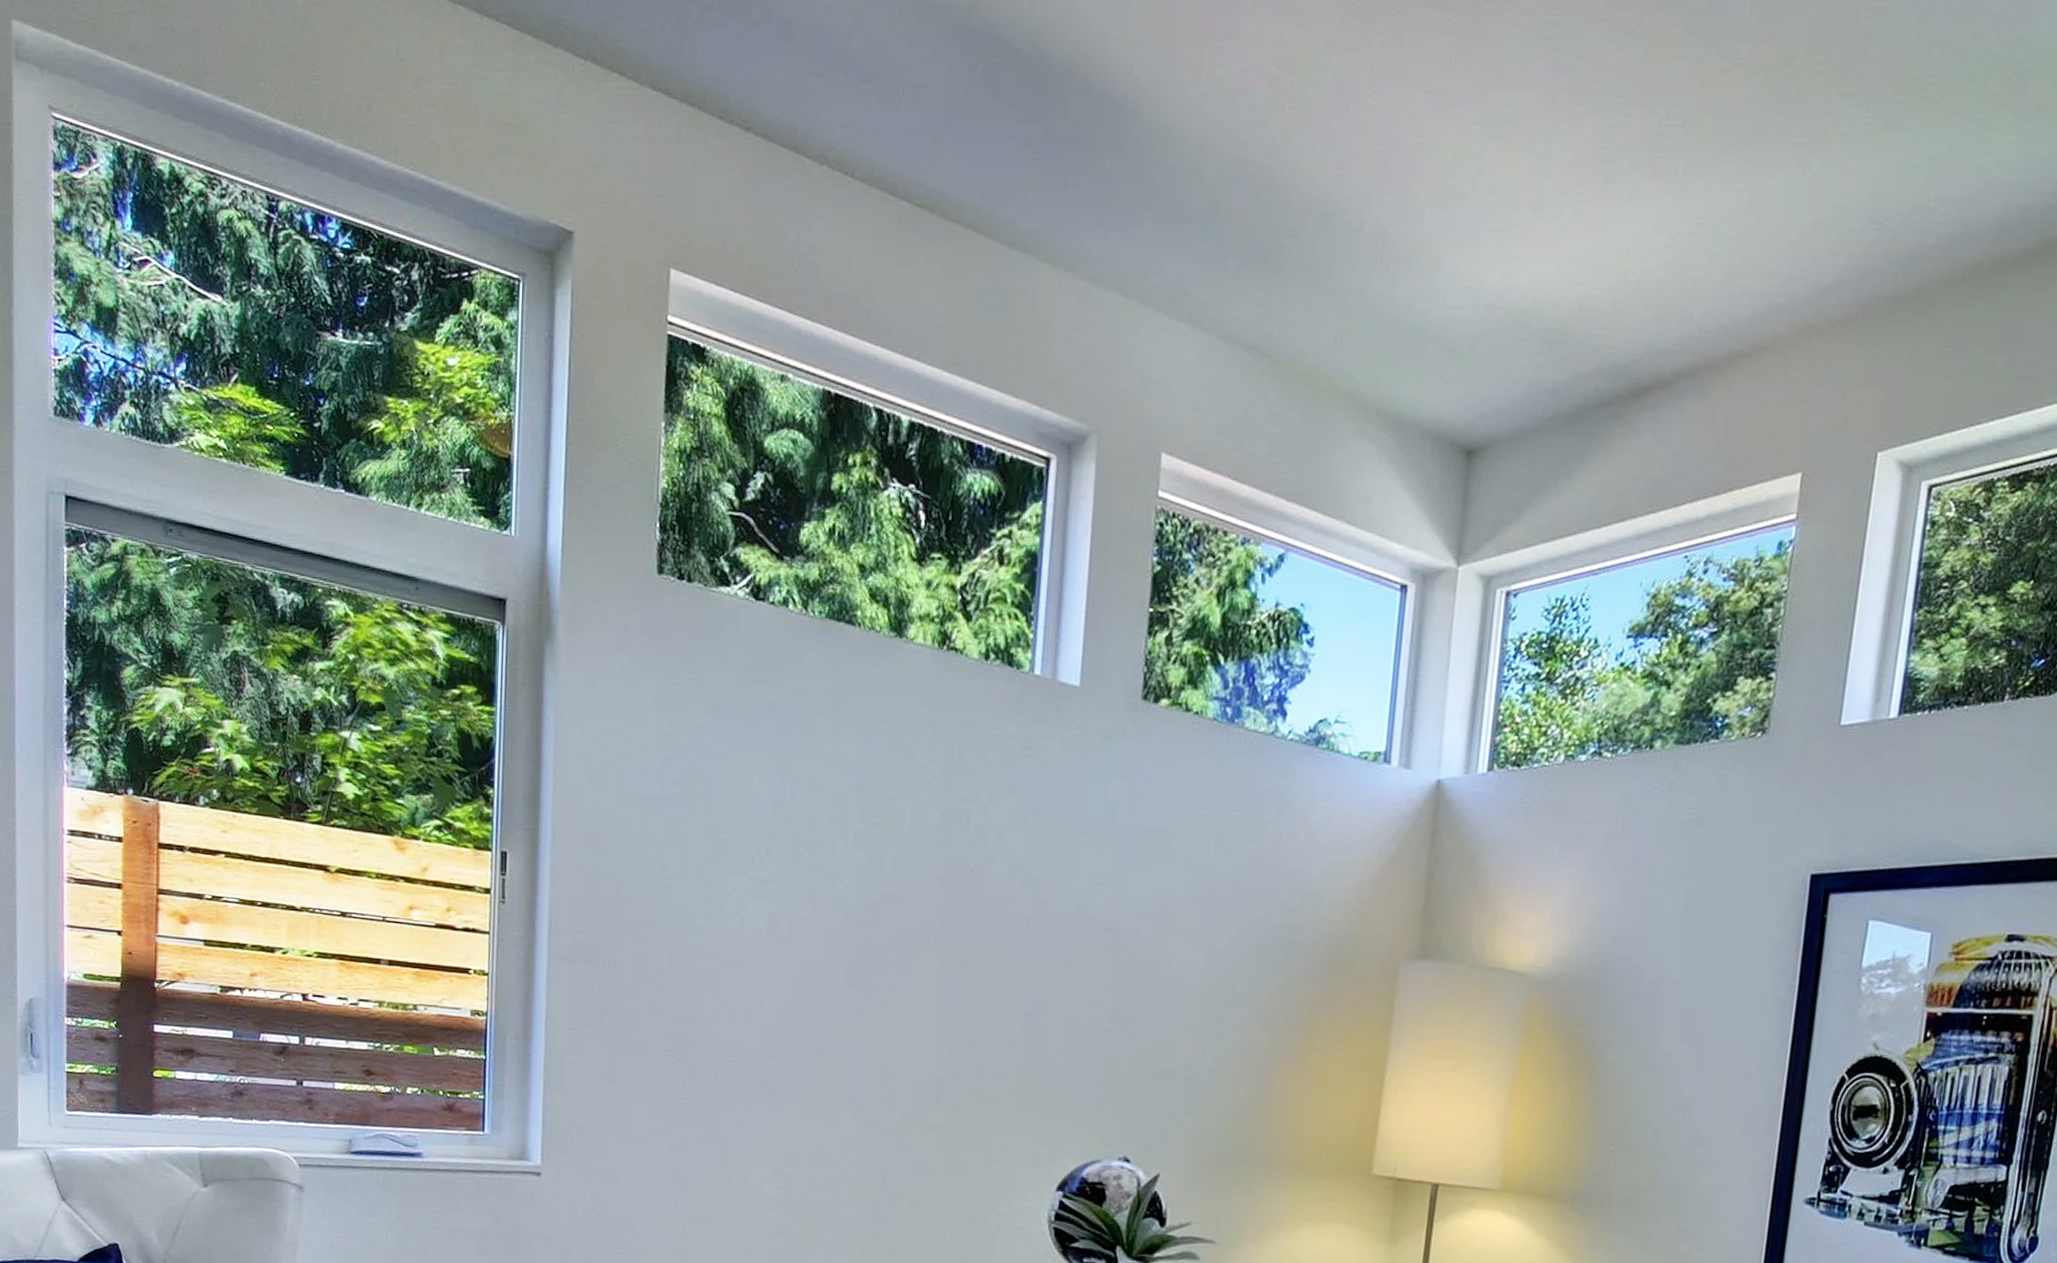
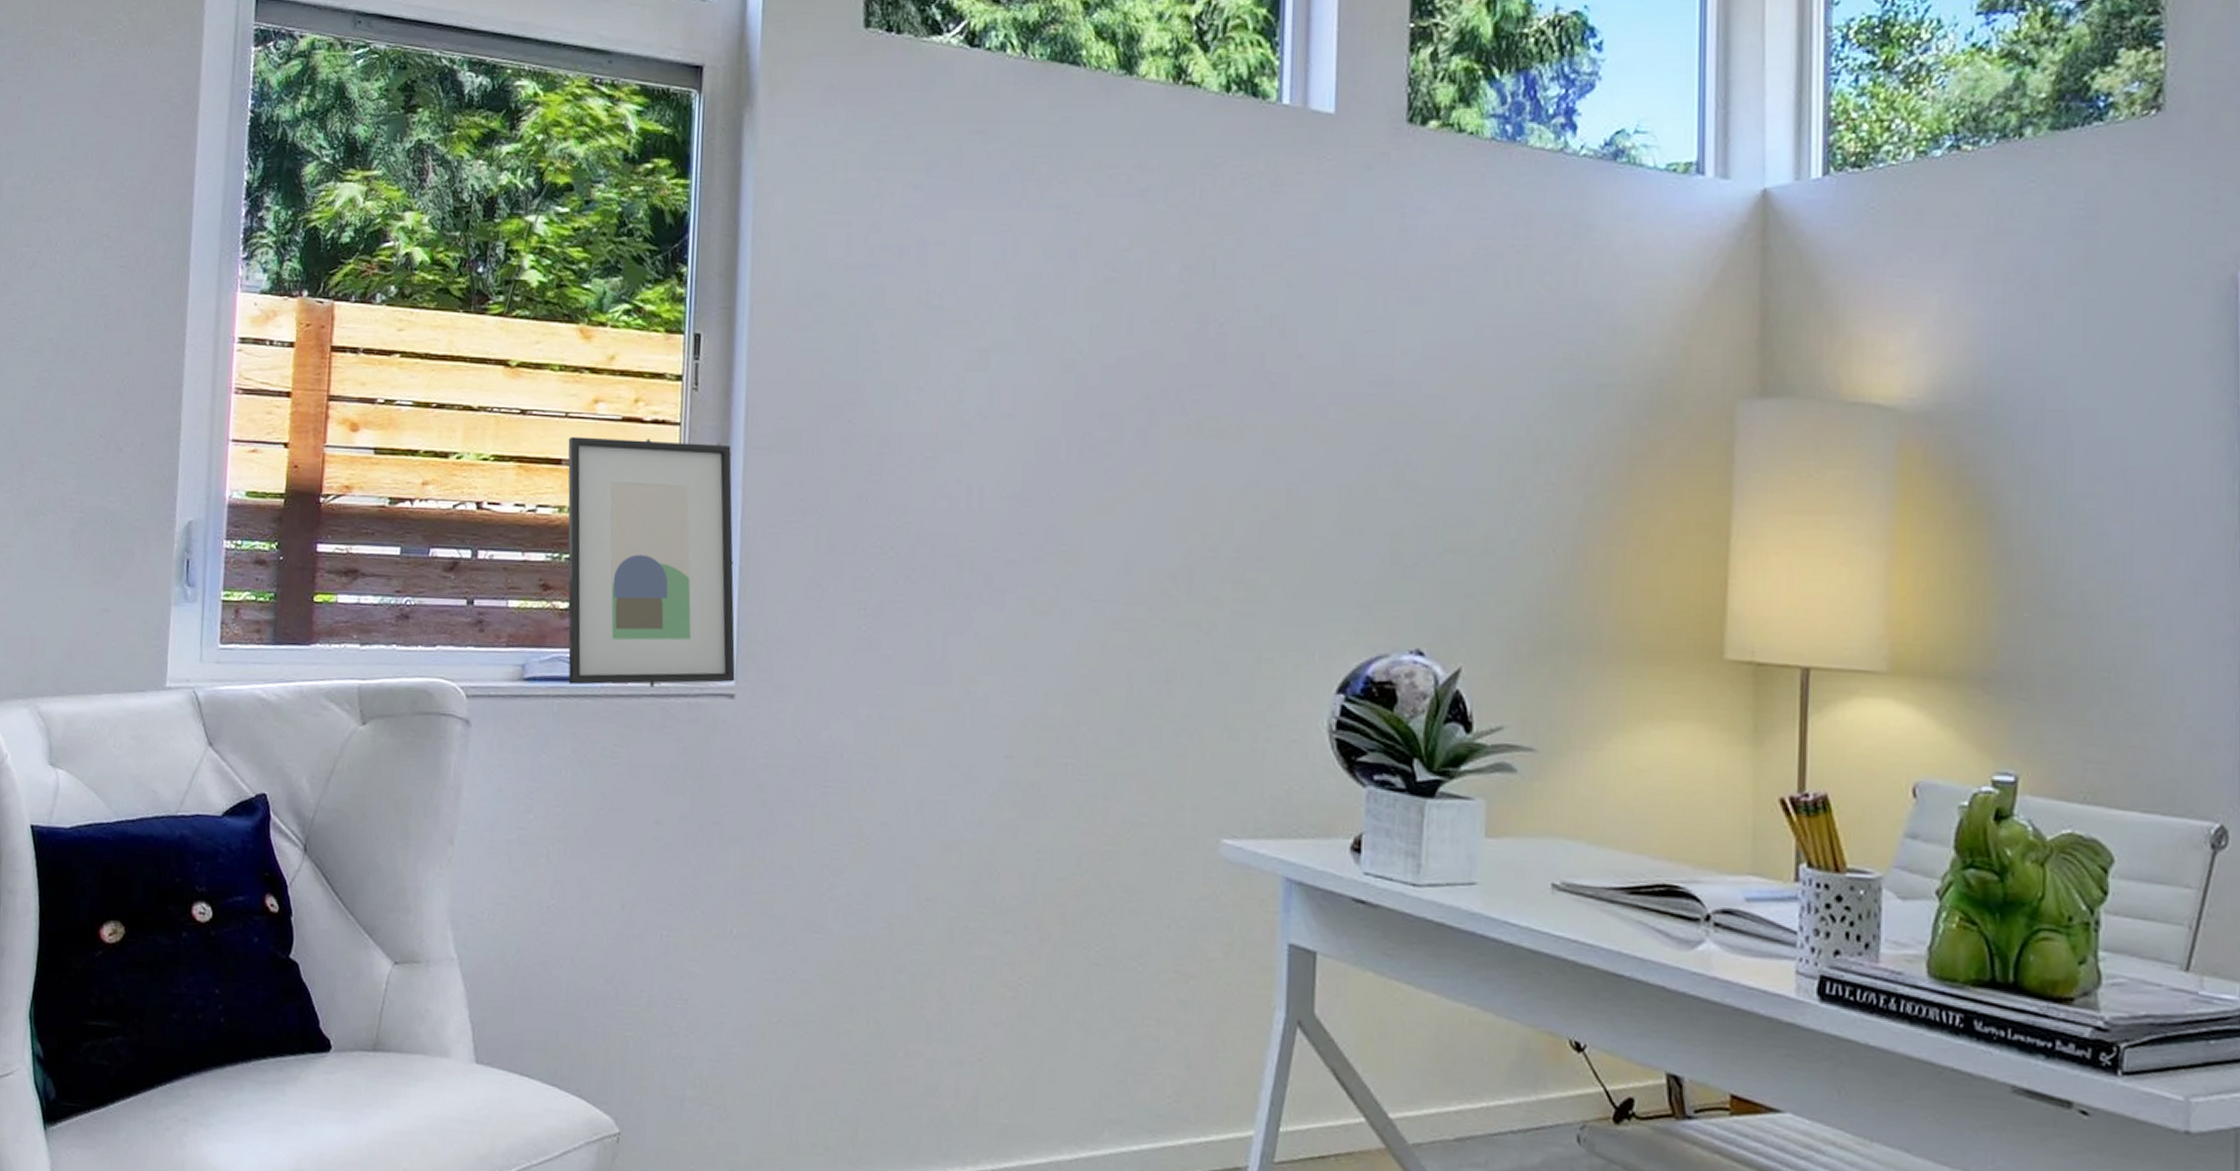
picture frame: none [384,939,541,1164] -> present [563,436,735,687]

